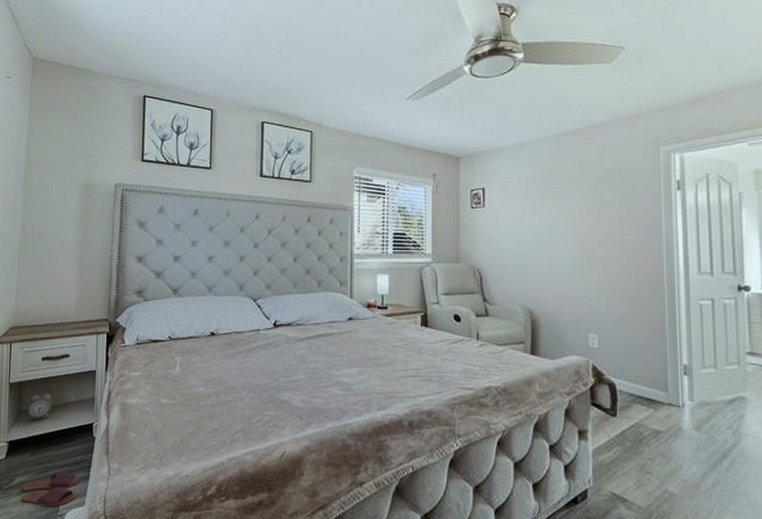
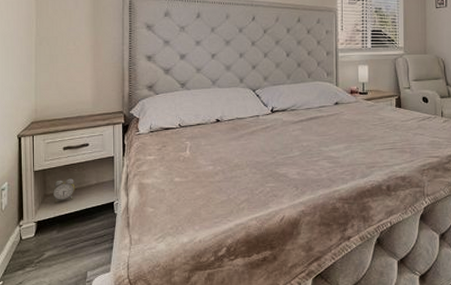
slippers: present [21,472,79,507] -> none [51,245,104,275]

